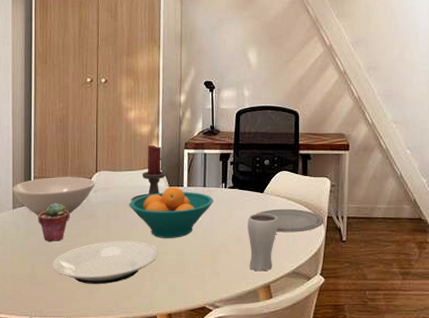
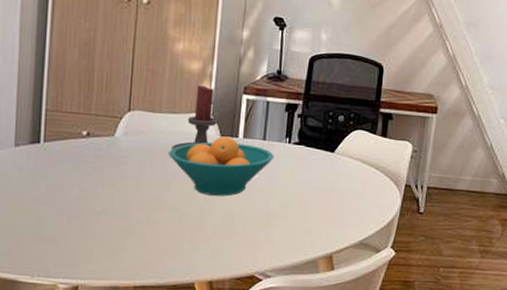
bowl: present [13,177,95,215] -> none [15,112,127,158]
potted succulent: present [38,203,70,242] -> none [49,144,91,190]
plate: present [52,241,159,284] -> none [64,194,202,244]
drinking glass: present [248,213,278,272] -> none [310,175,349,240]
plate: present [256,208,324,233] -> none [324,171,401,200]

